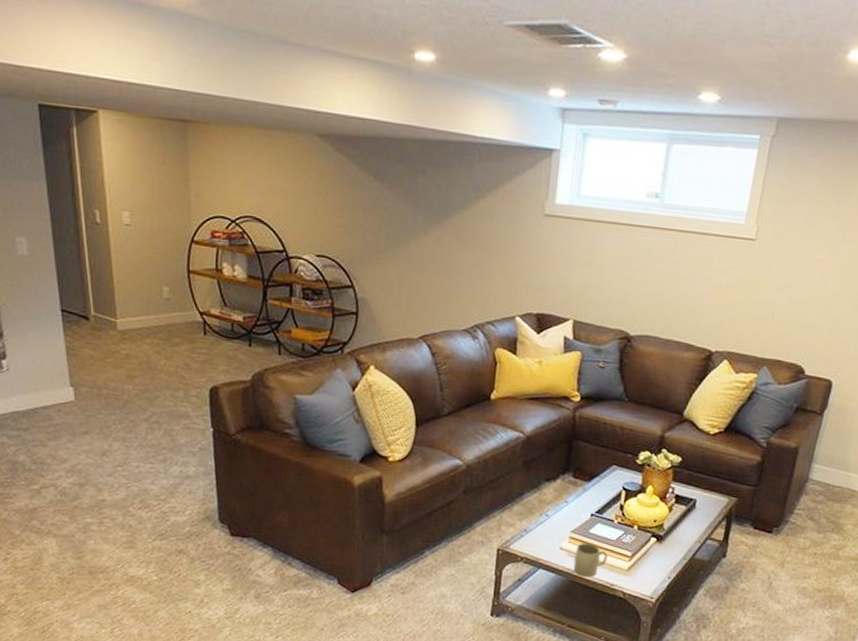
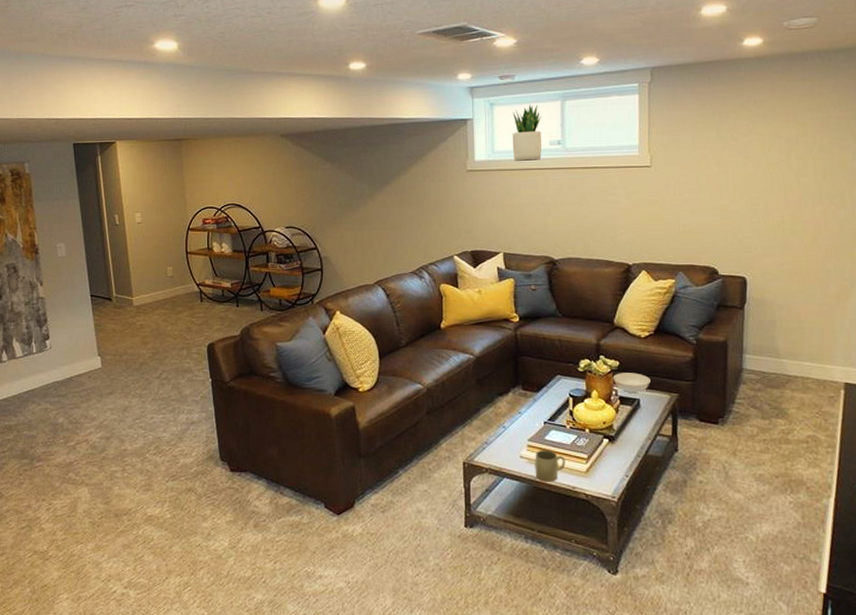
planter: none [601,142,642,214] -> present [512,104,542,162]
bowl: none [671,469,711,494] -> present [613,373,650,394]

